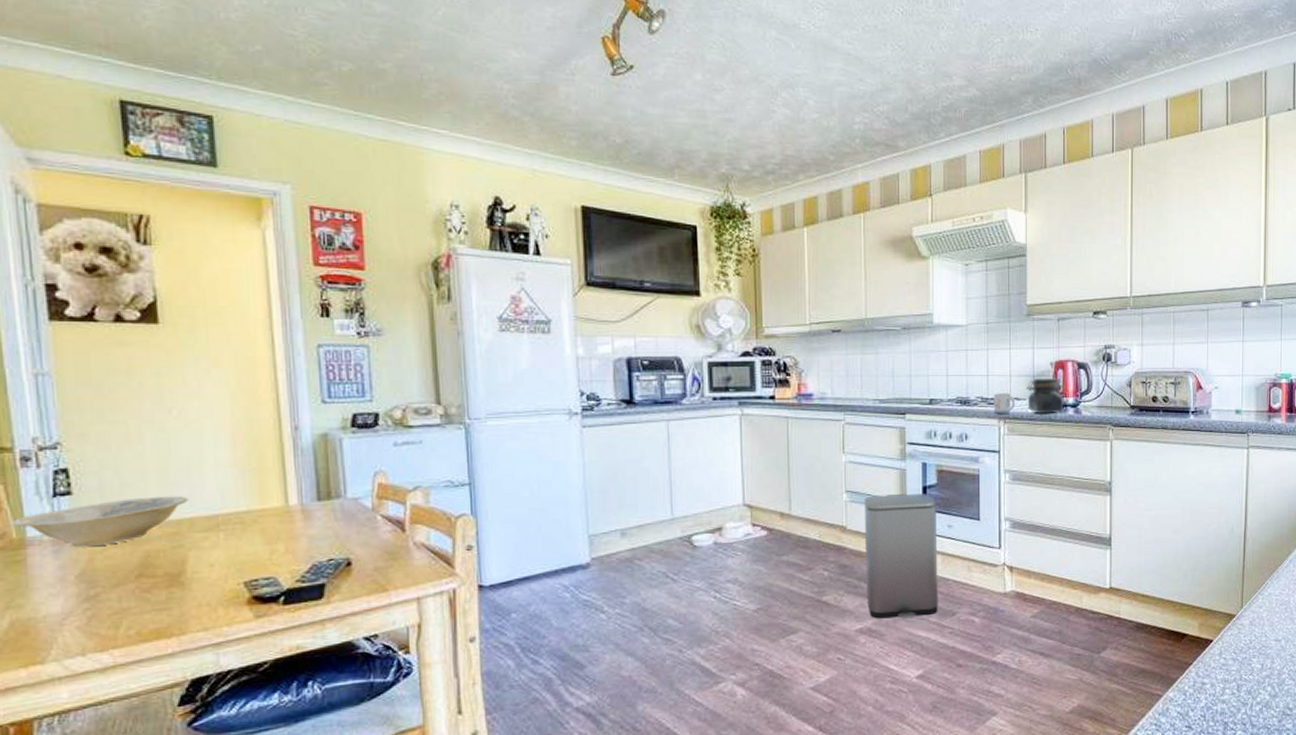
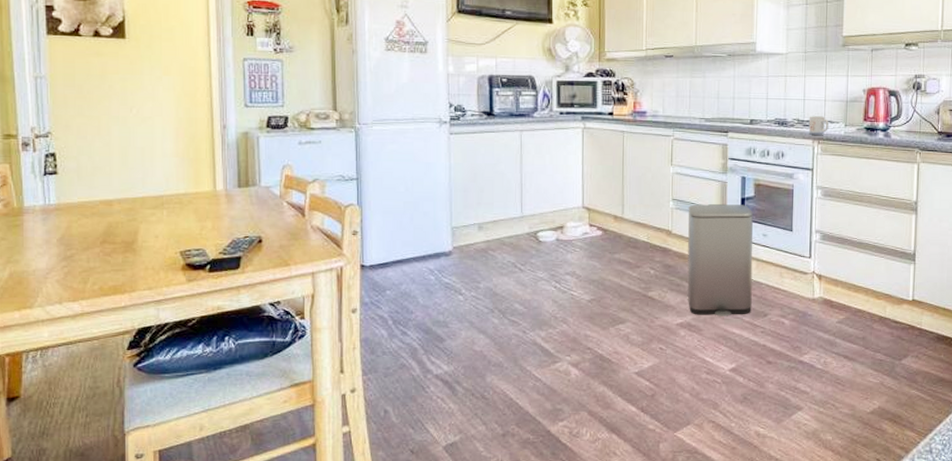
bowl: present [11,496,189,548] -> none [13,178,142,217]
jar: present [1026,378,1064,413] -> none [839,104,875,136]

